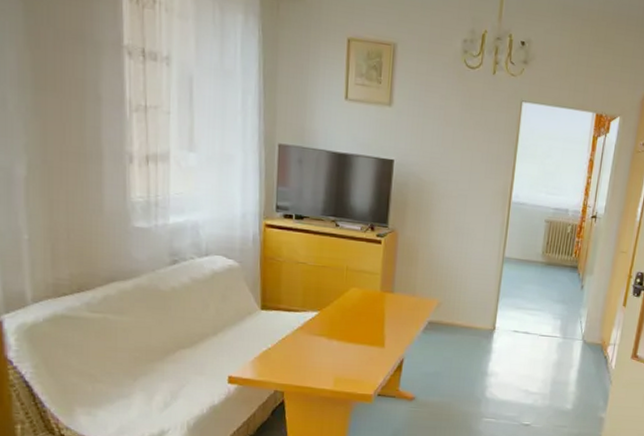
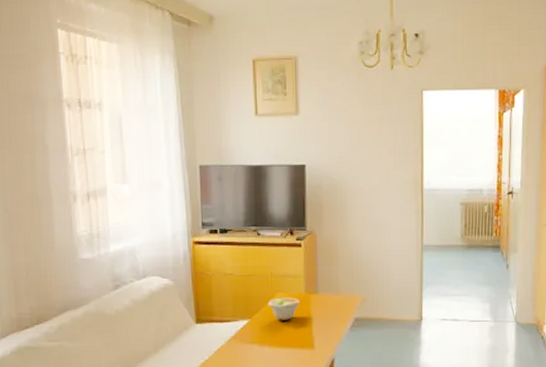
bowl: none [340,292,374,316] -> present [268,297,300,320]

